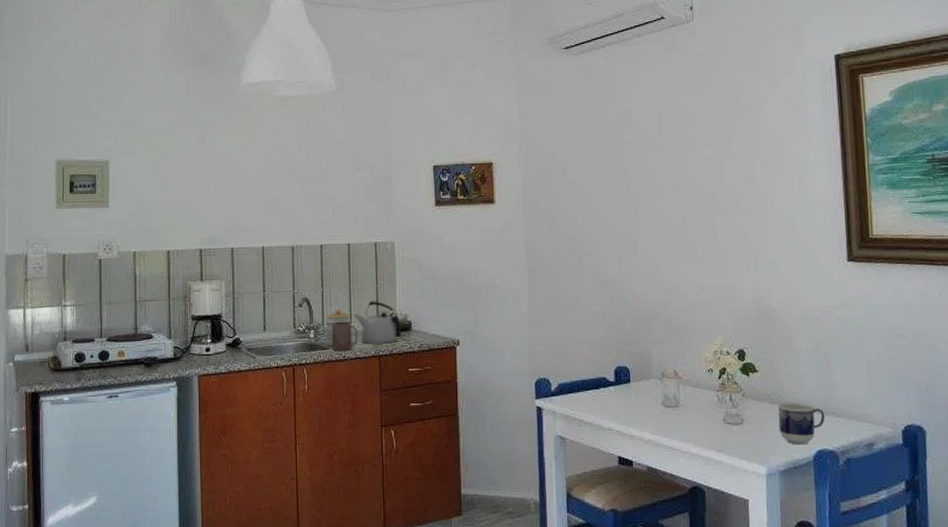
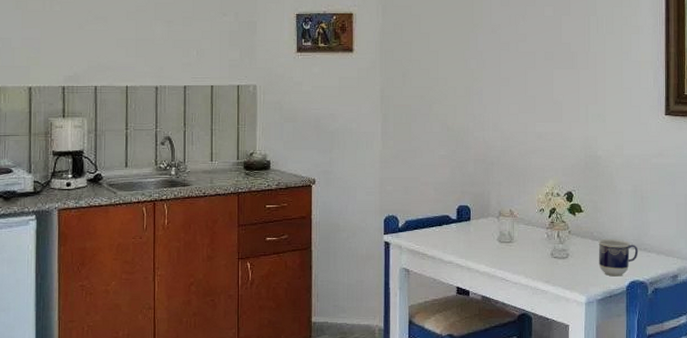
jar: present [325,309,352,347] -> none [186,148,212,184]
mug: present [331,321,358,352] -> none [192,159,218,188]
kettle: present [355,301,401,346] -> none [216,141,260,184]

